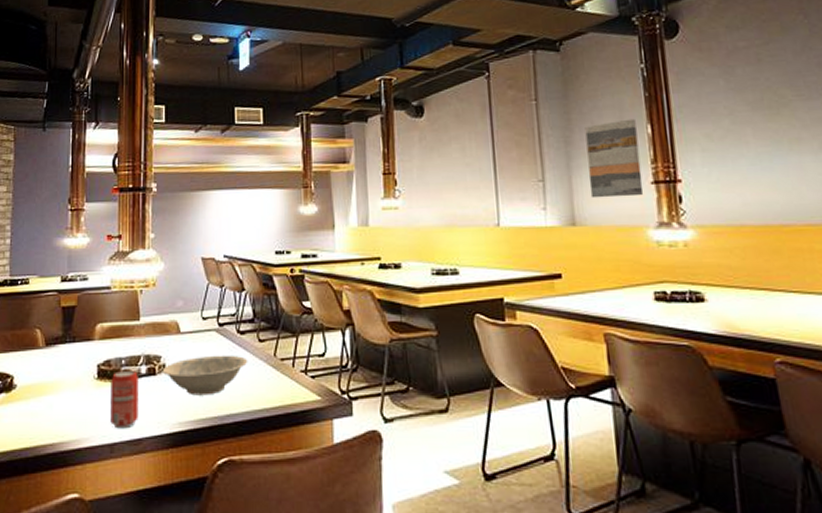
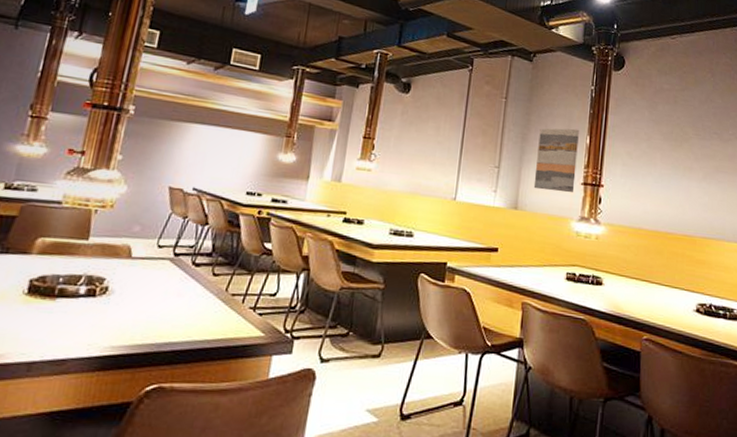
beverage can: present [110,369,138,429] -> none [33,288,75,348]
bowl: present [162,355,248,396] -> none [102,283,198,322]

